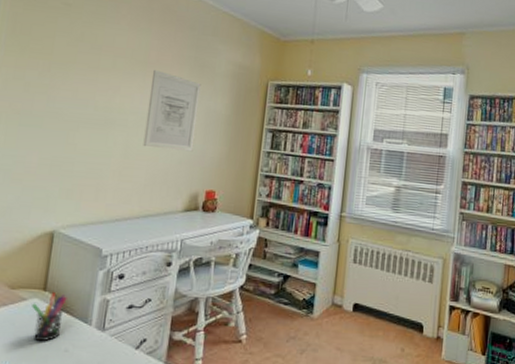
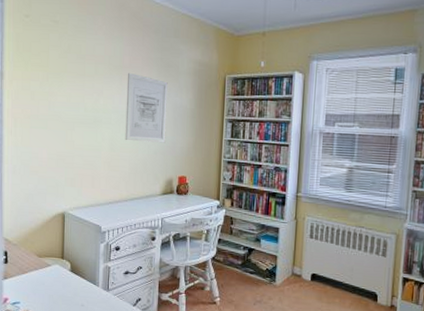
pen holder: present [32,292,67,342] -> none [55,260,79,298]

